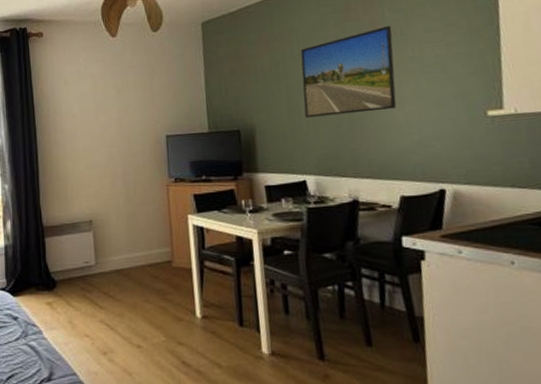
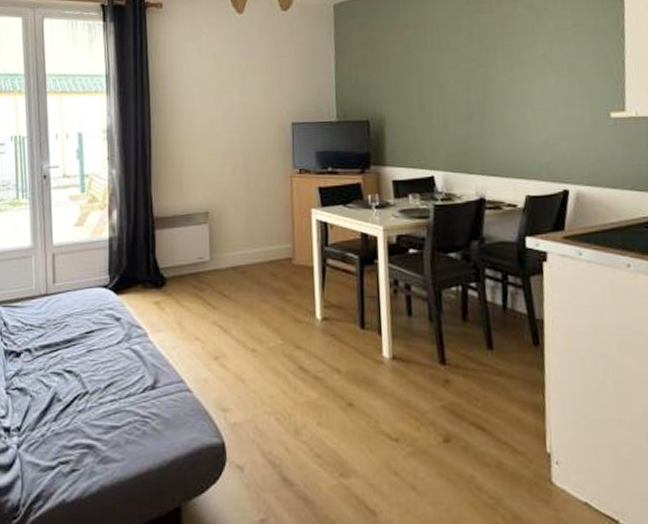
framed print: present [300,25,397,118] -> none [433,20,526,111]

